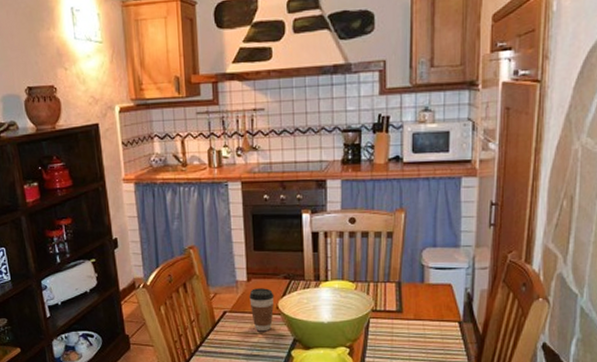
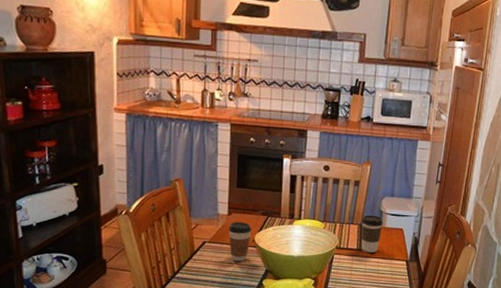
coffee cup: none [399,270,427,314] -> present [361,215,384,253]

